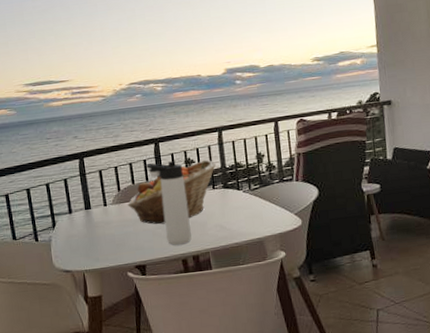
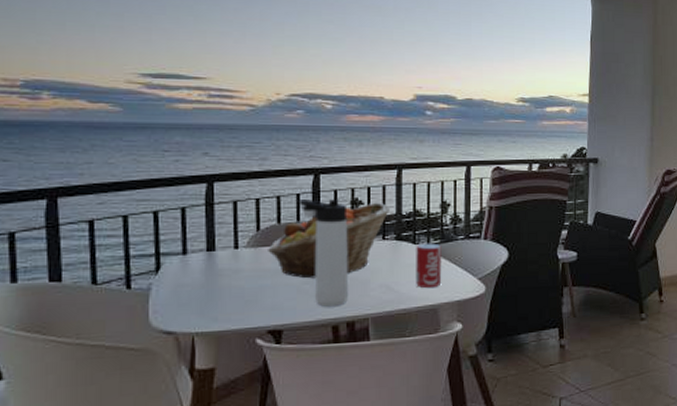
beverage can: none [240,188,265,225] -> present [416,243,442,289]

